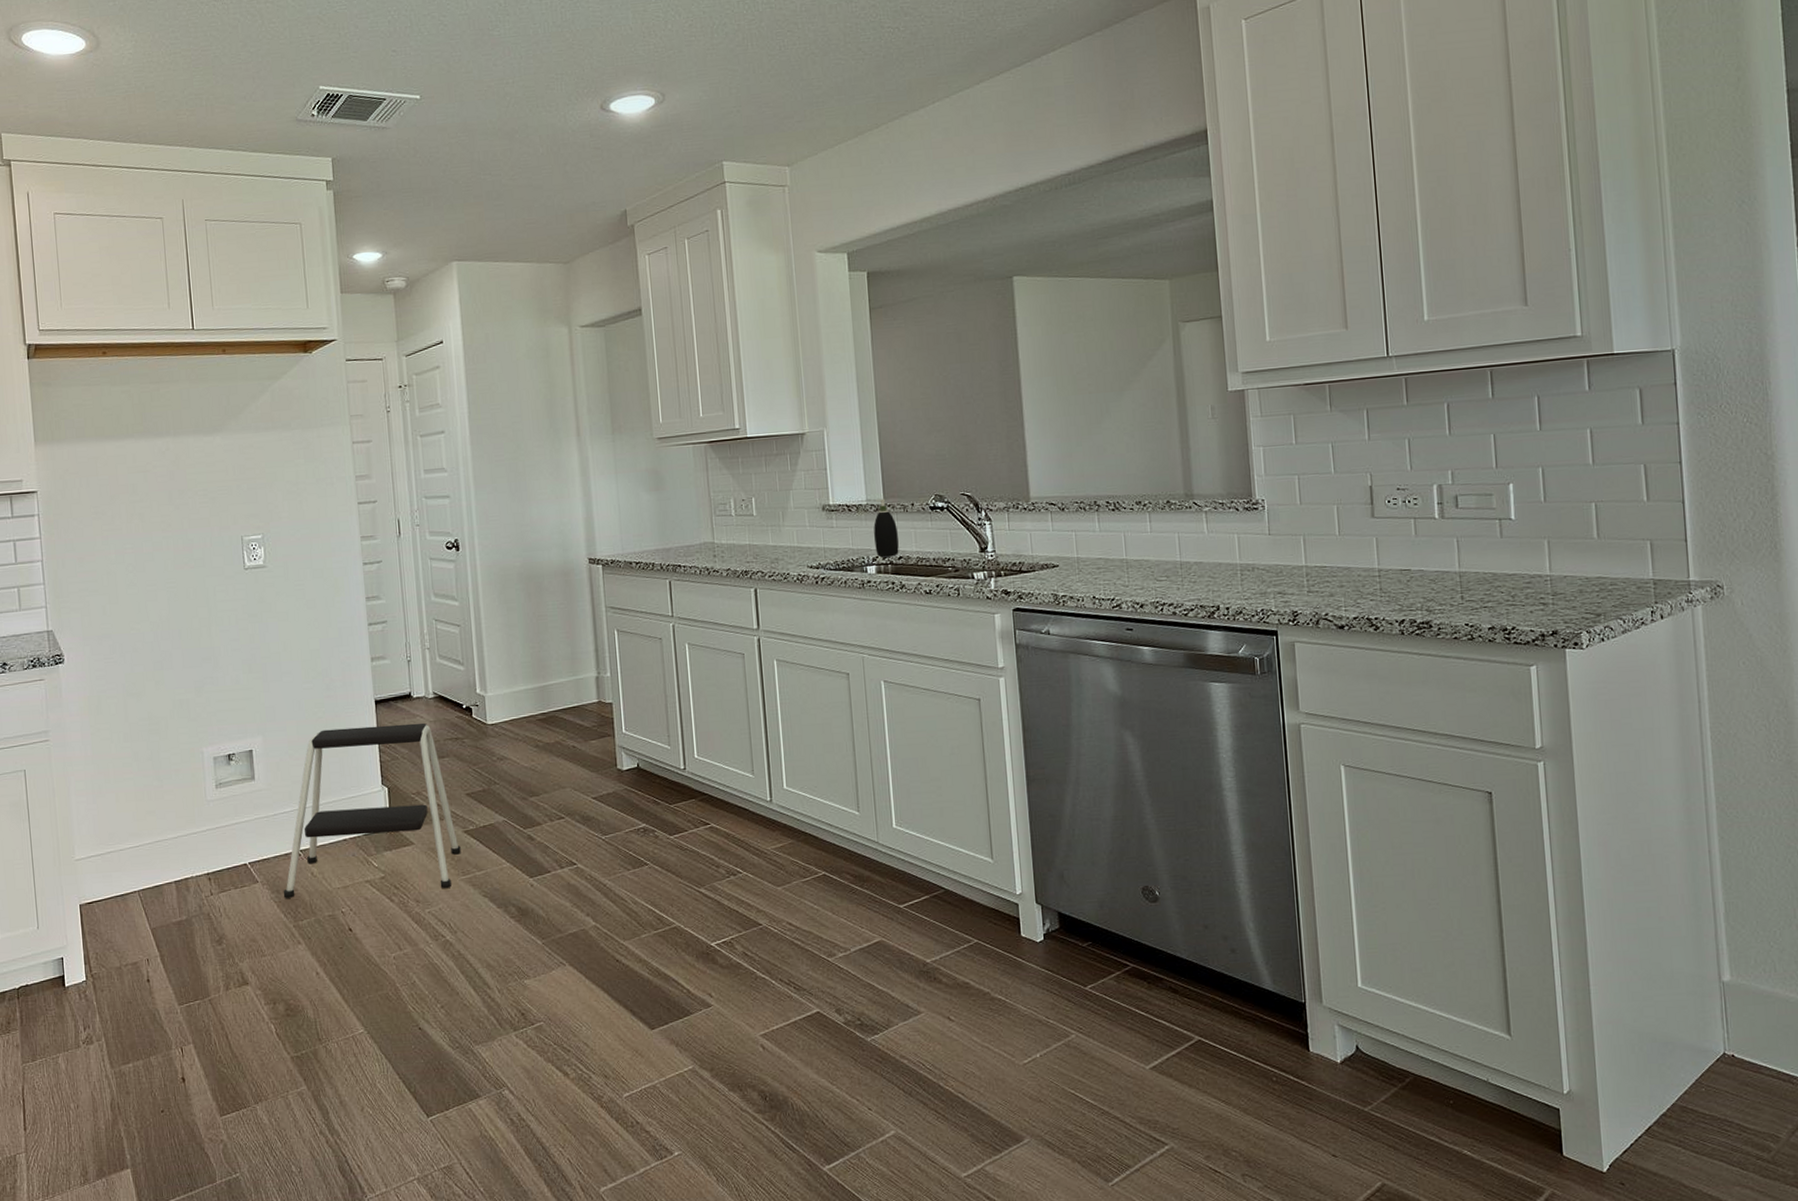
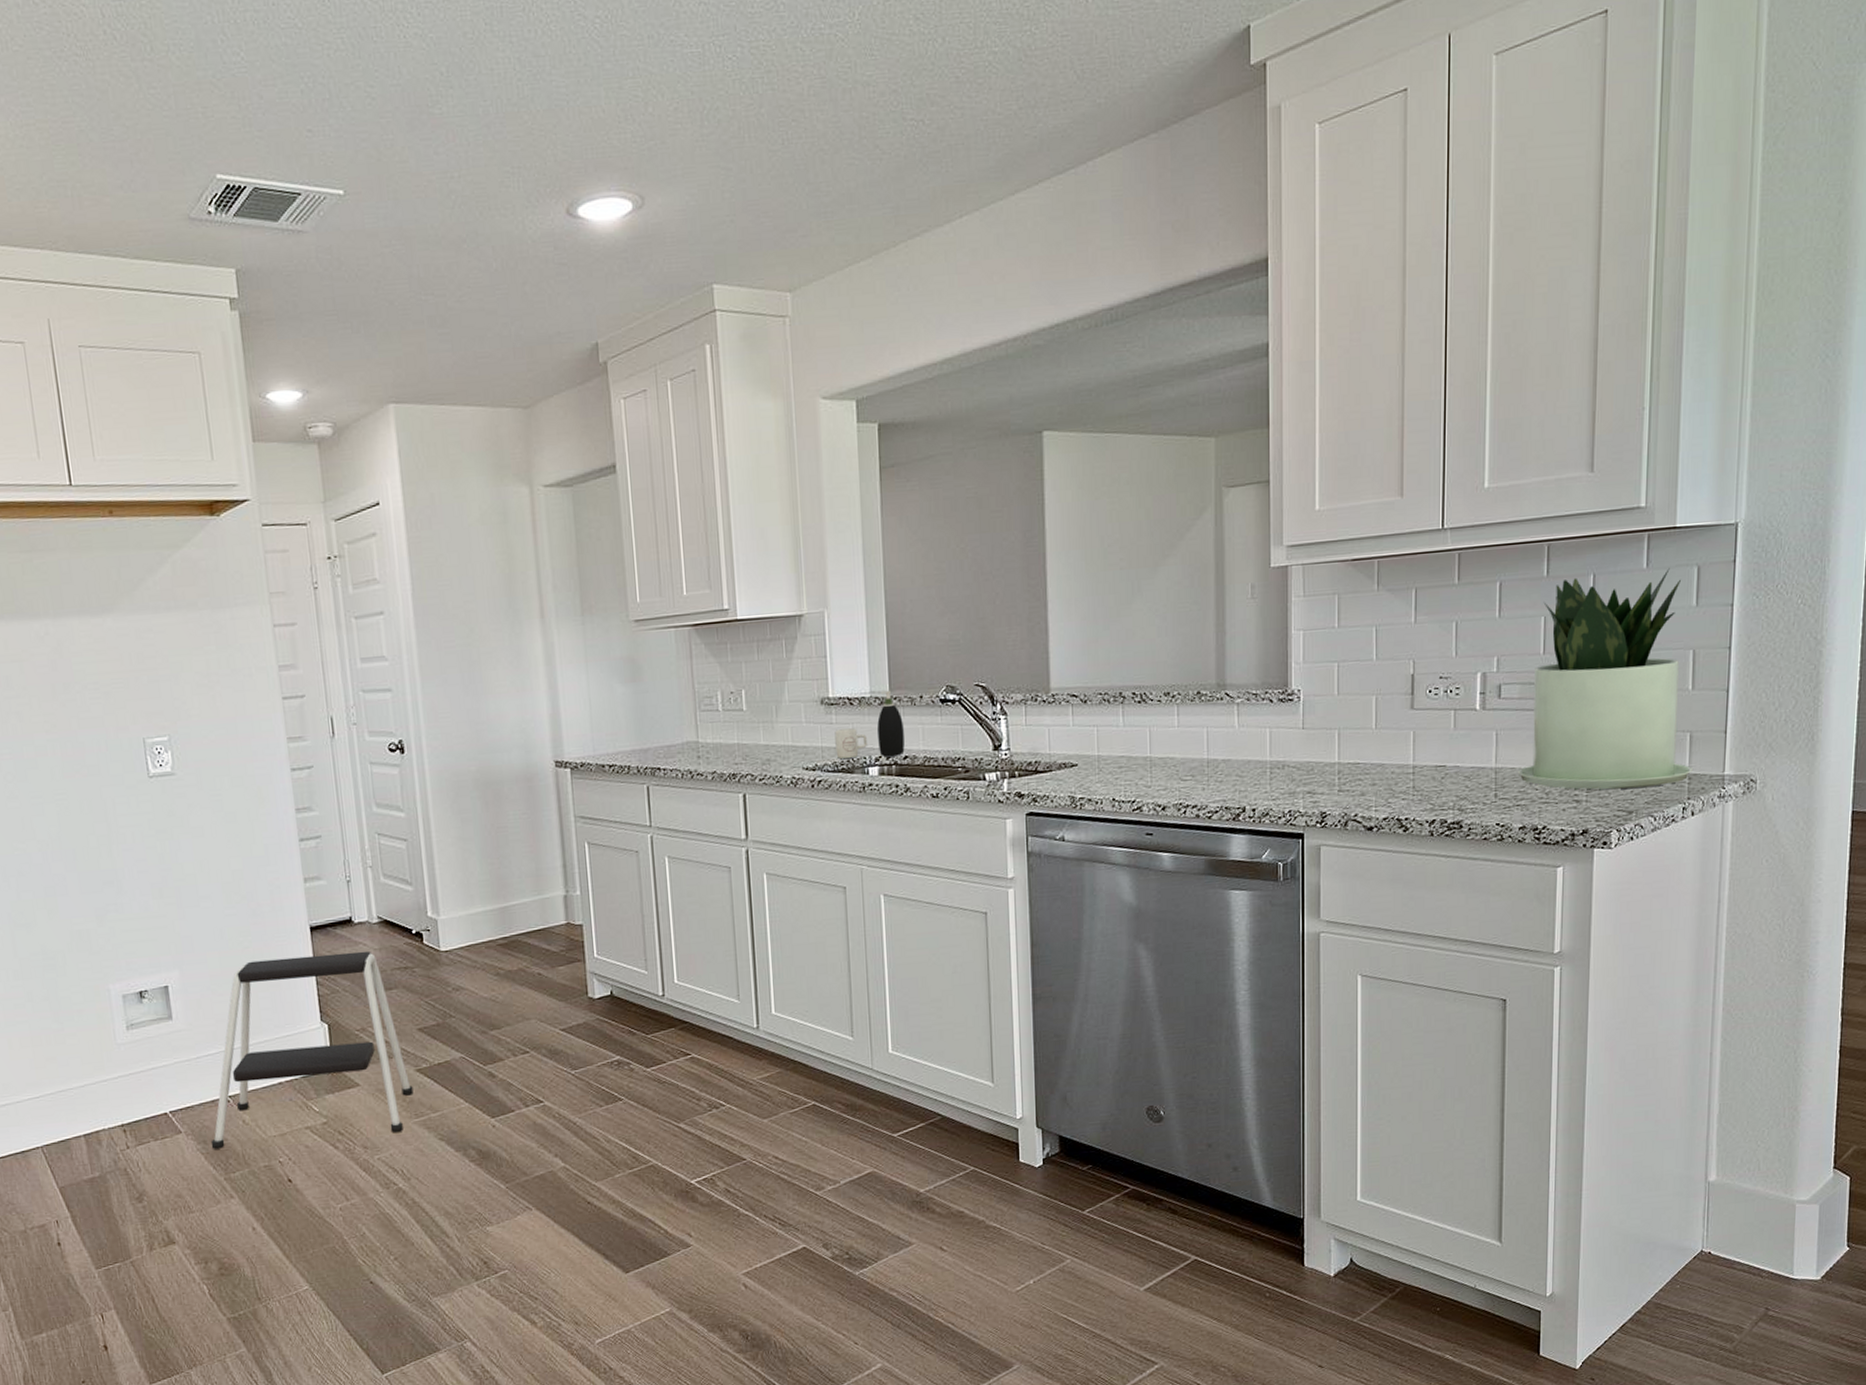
mug: none [835,531,865,559] -> present [835,728,867,759]
planter: none [1481,390,1658,594] -> present [1517,568,1694,790]

